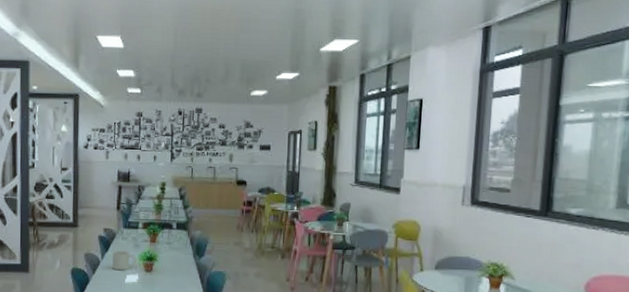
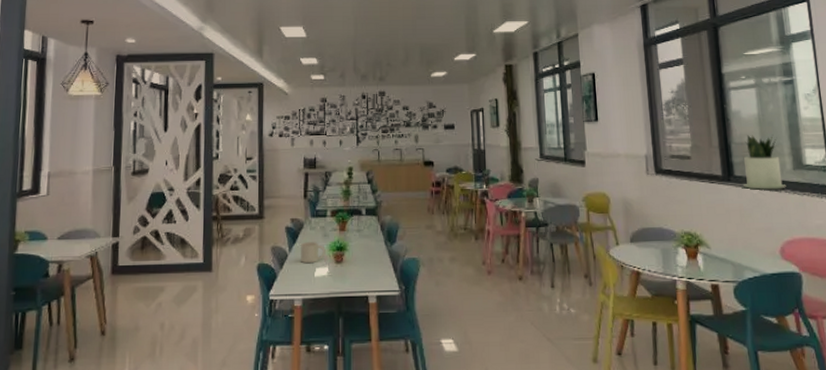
planter: none [560,171,605,227] -> present [743,135,786,190]

